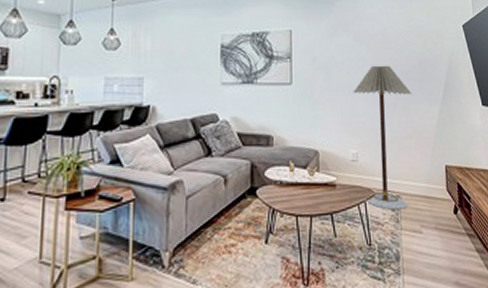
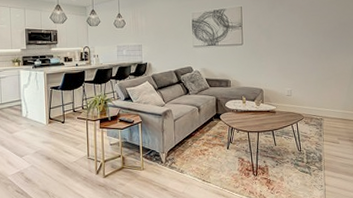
floor lamp: present [353,65,412,210] -> none [288,28,333,128]

